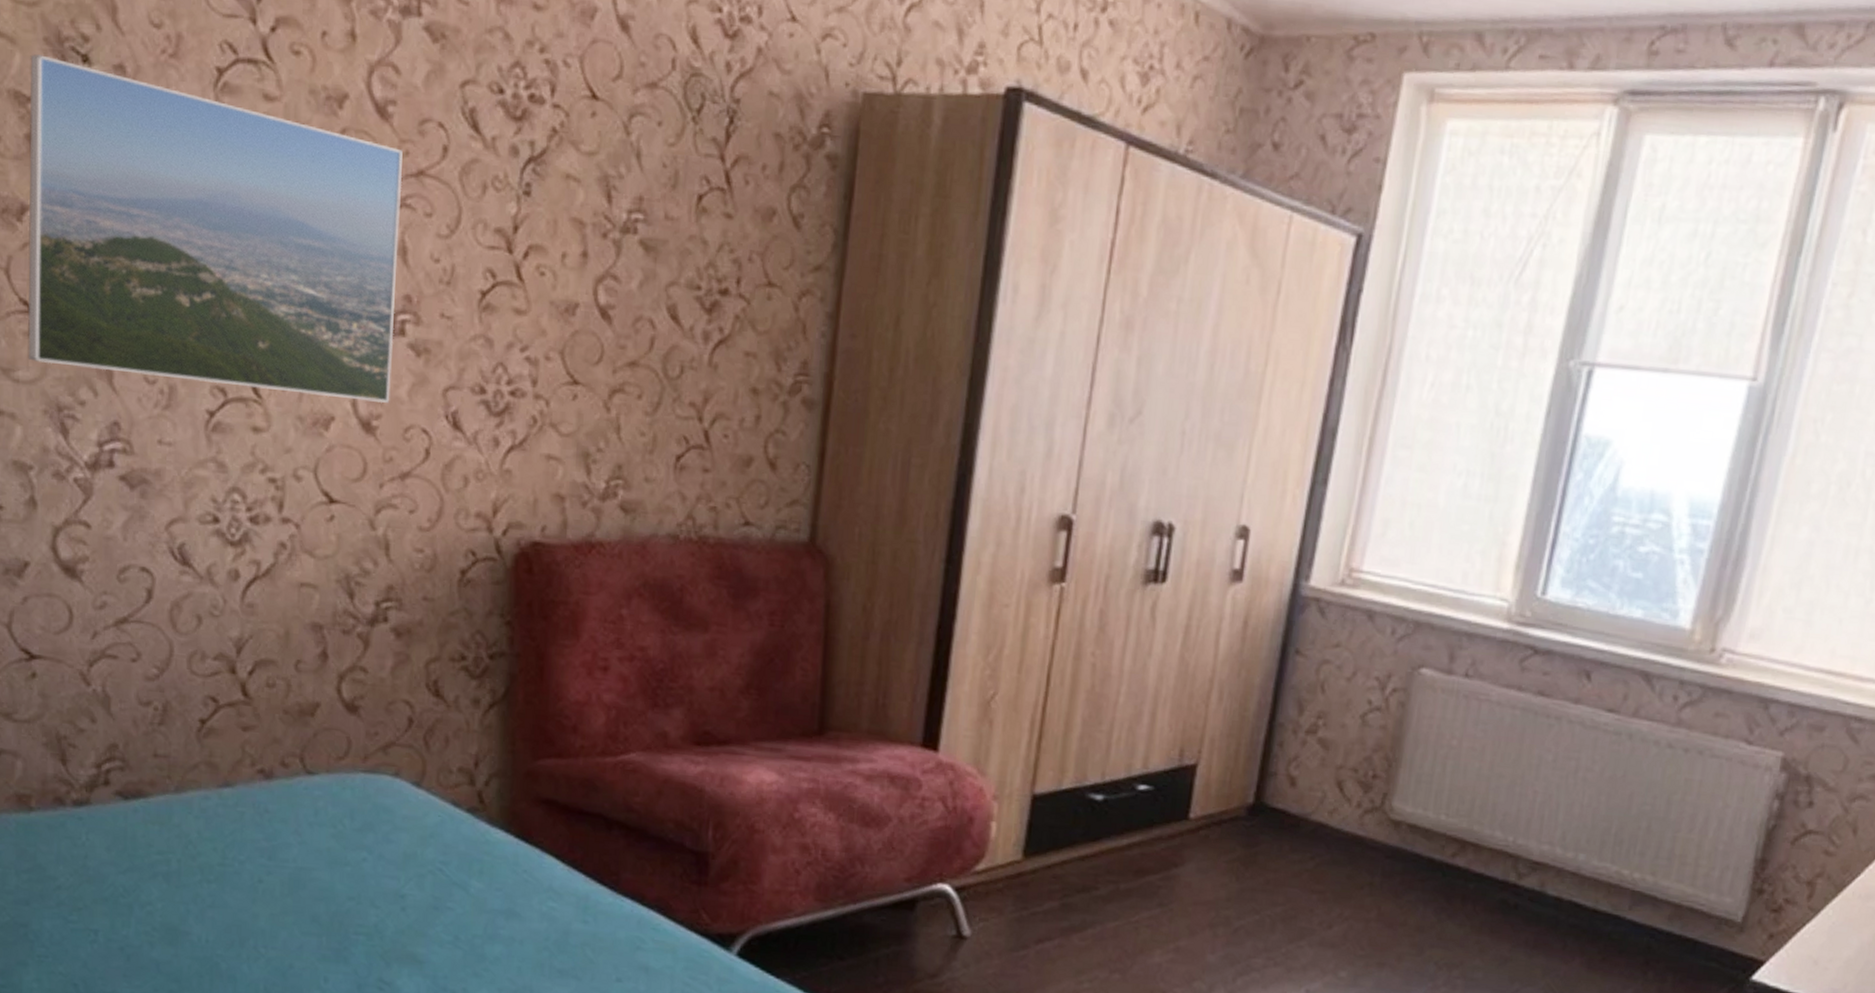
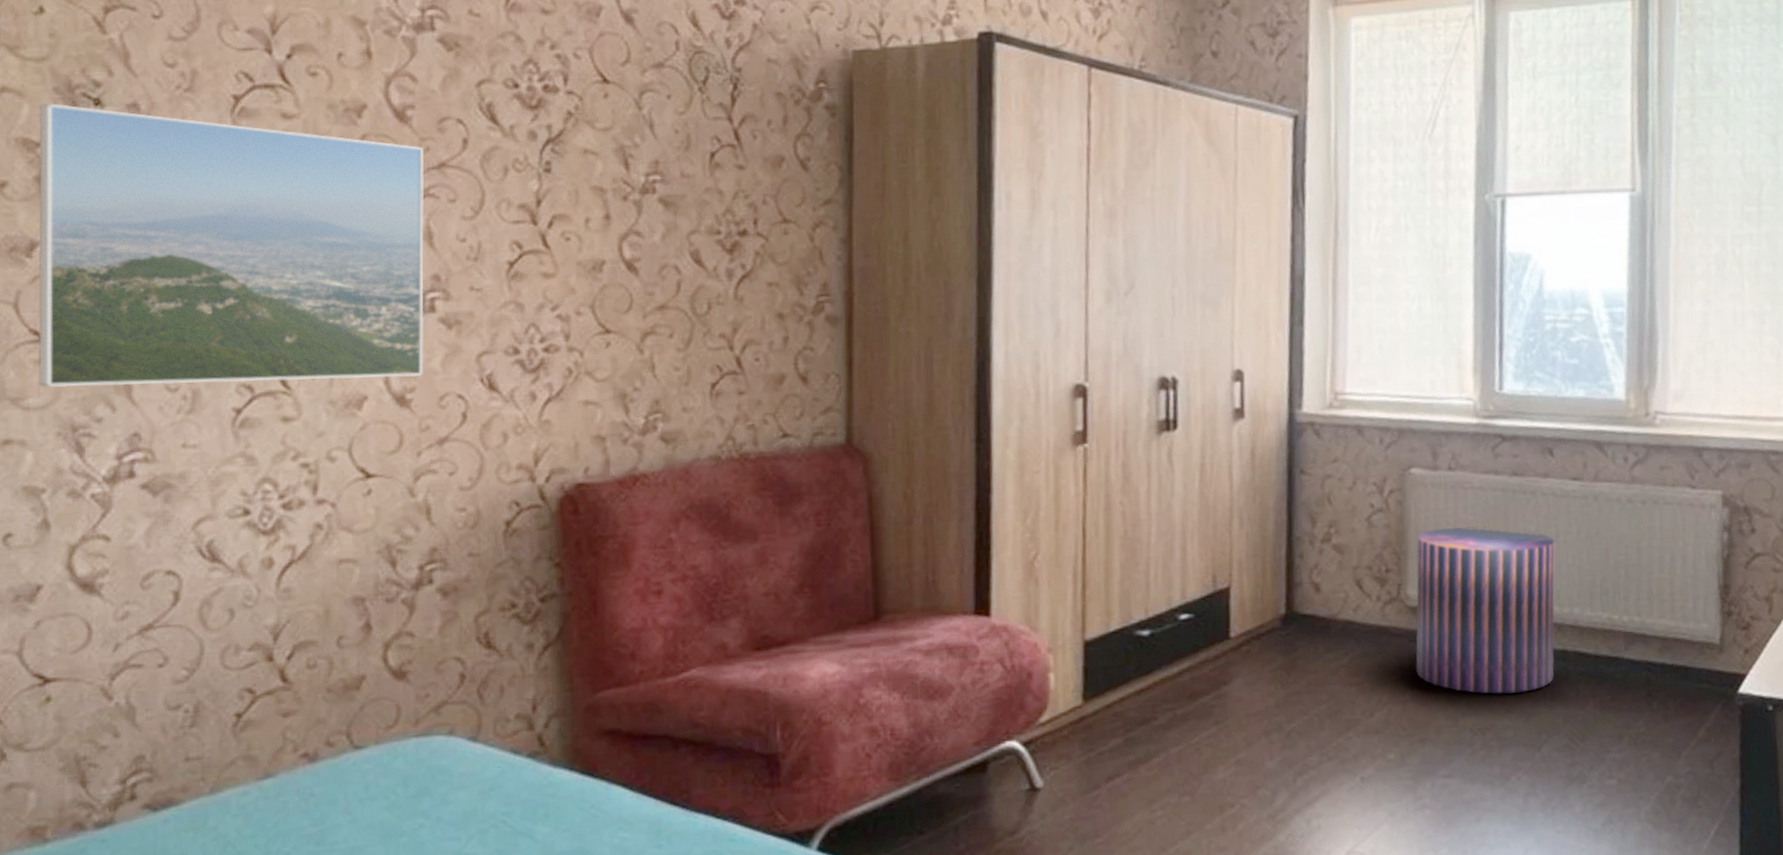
pouf: none [1387,739,1573,934] -> present [1415,526,1556,694]

